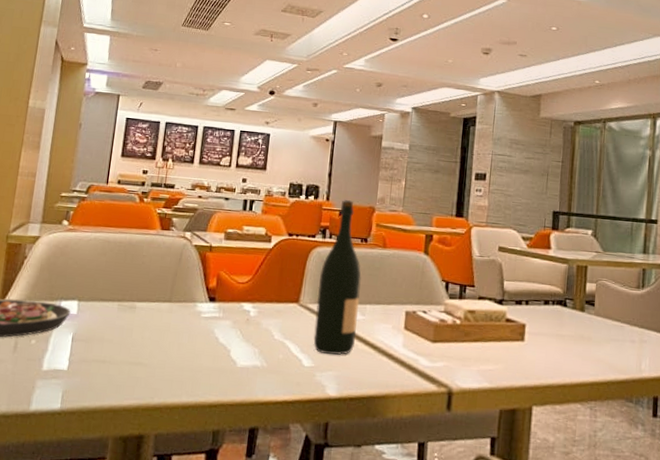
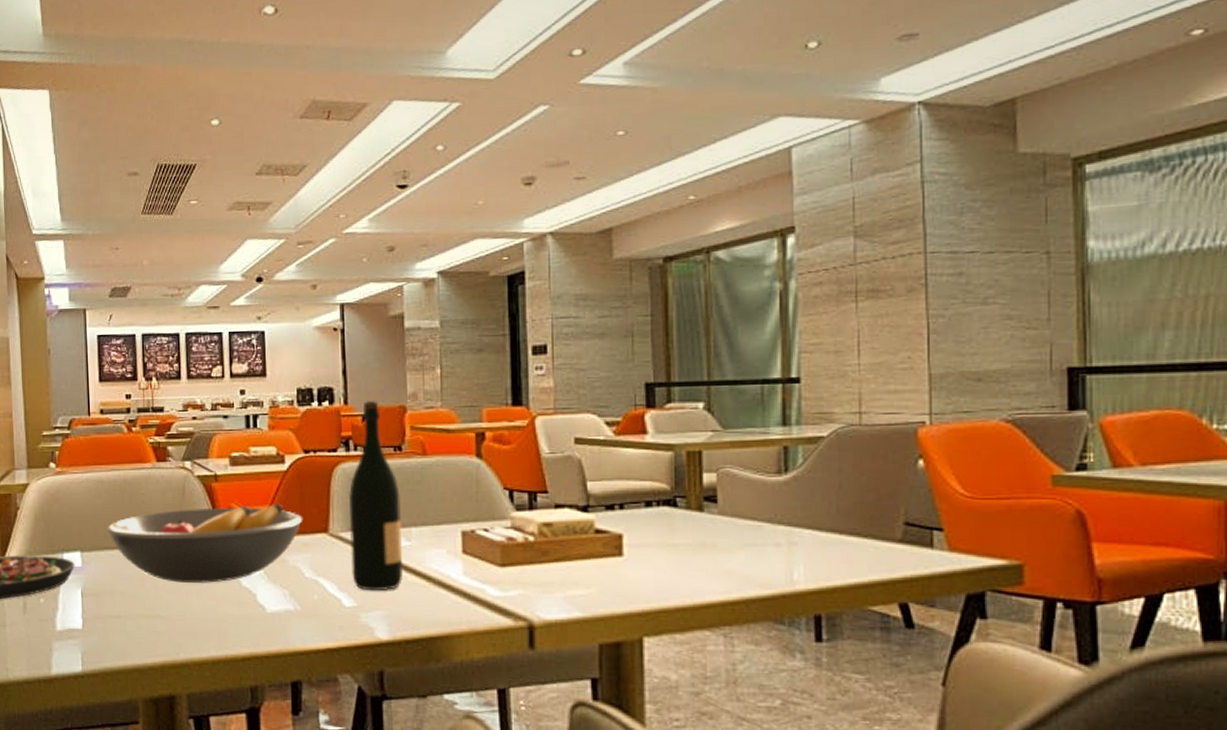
fruit bowl: none [105,272,280,338] -> present [105,503,303,583]

